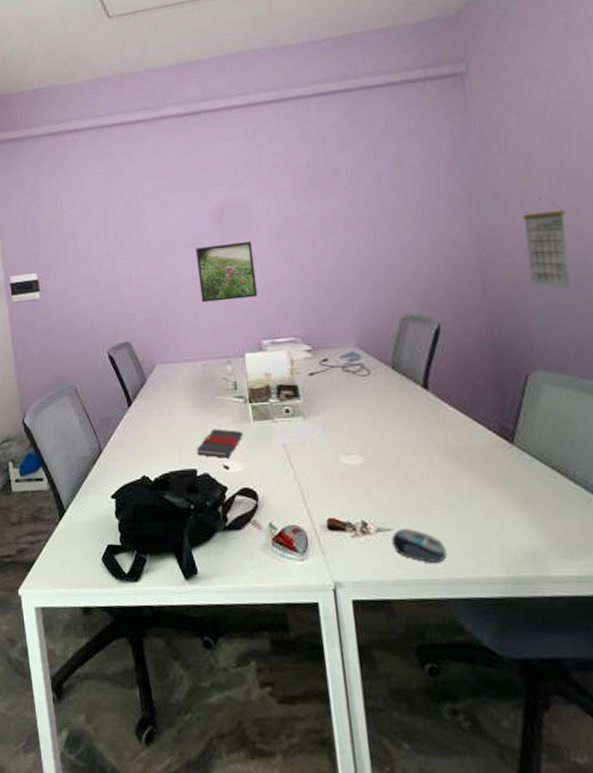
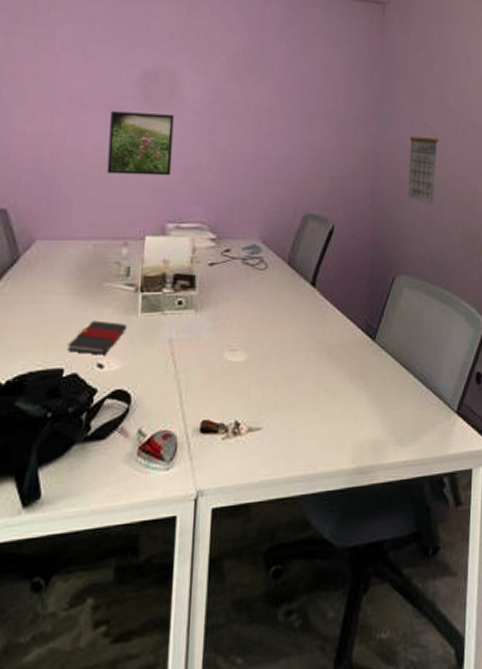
computer mouse: present [392,529,447,563] -> none [260,427,307,460]

